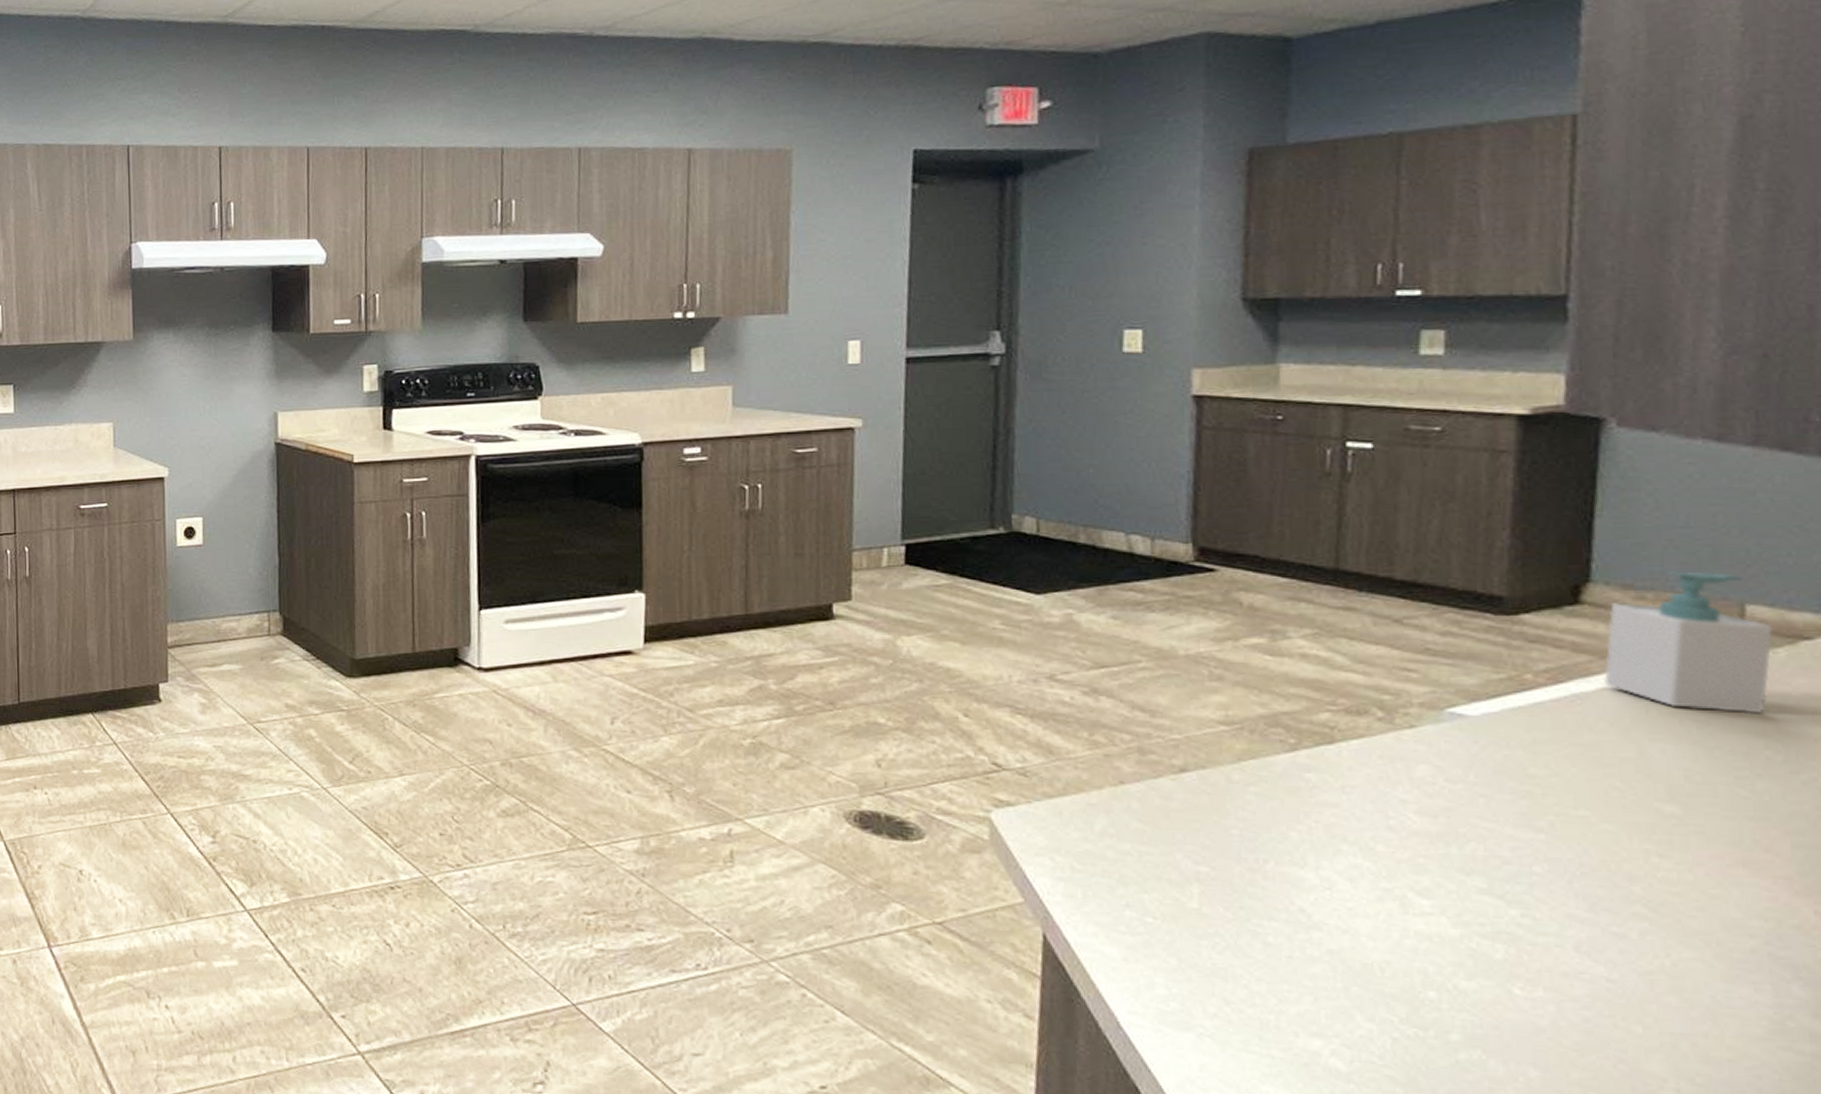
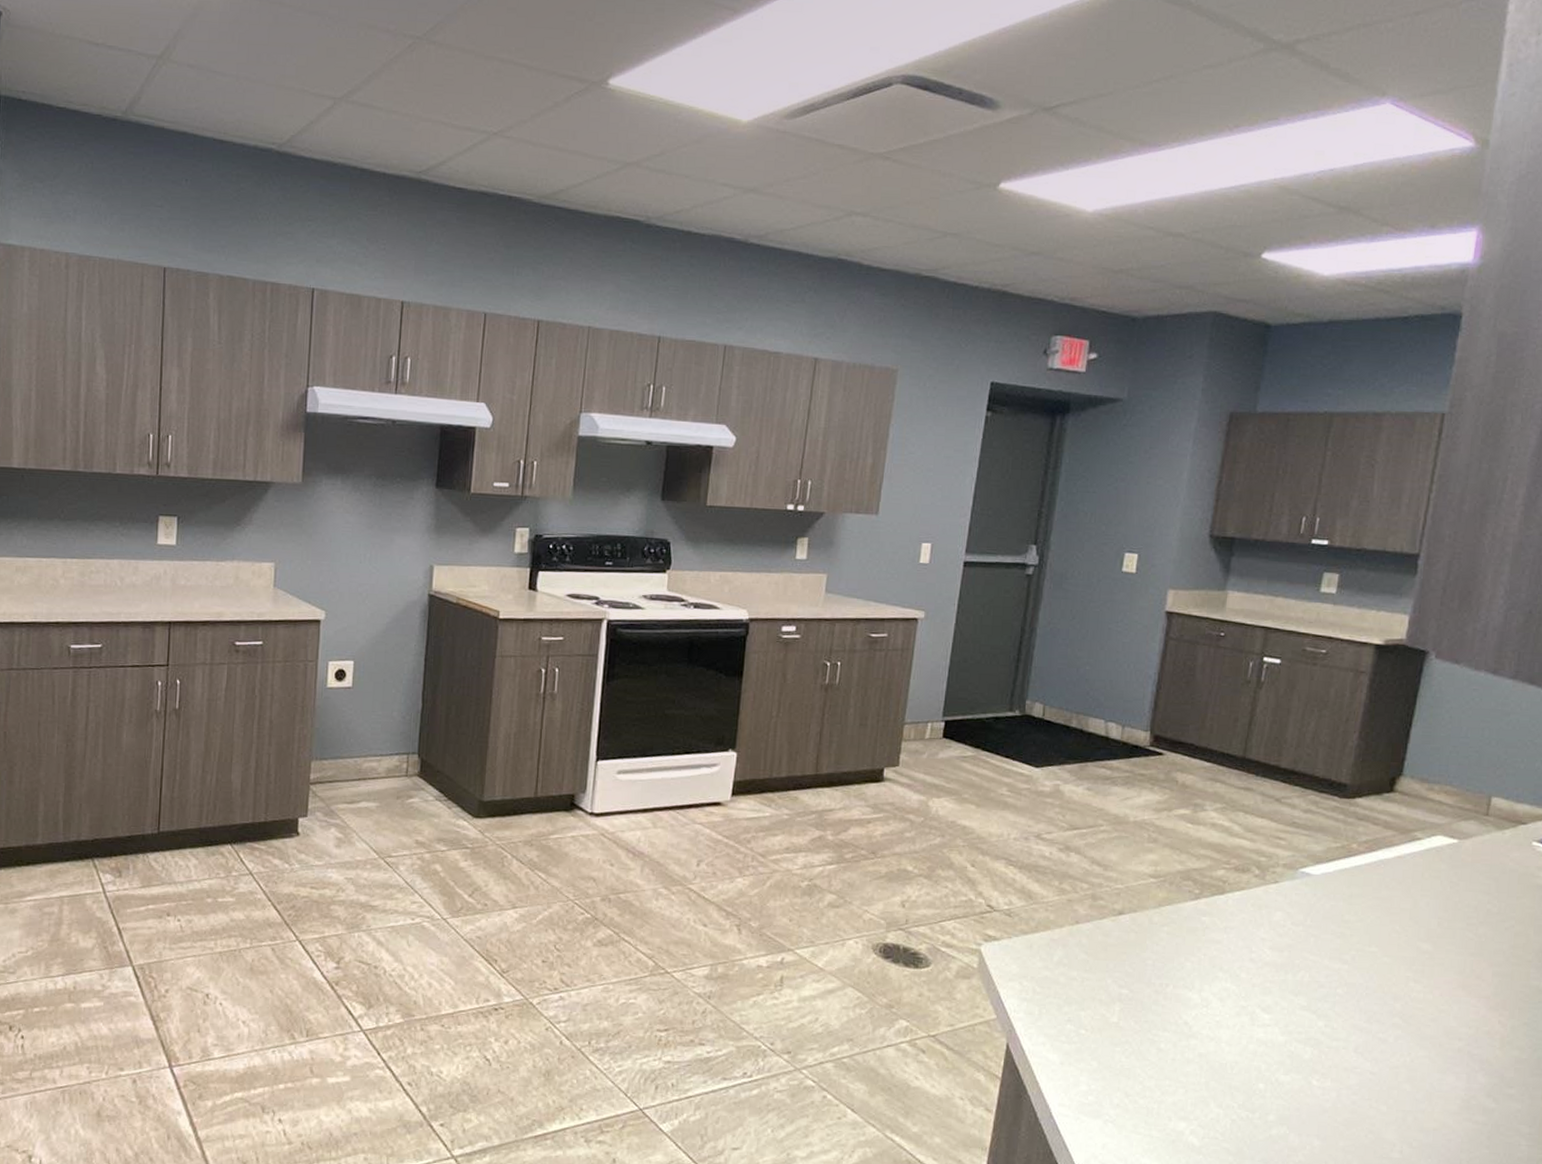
soap bottle: present [1604,571,1773,714] -> none [1400,770,1504,878]

